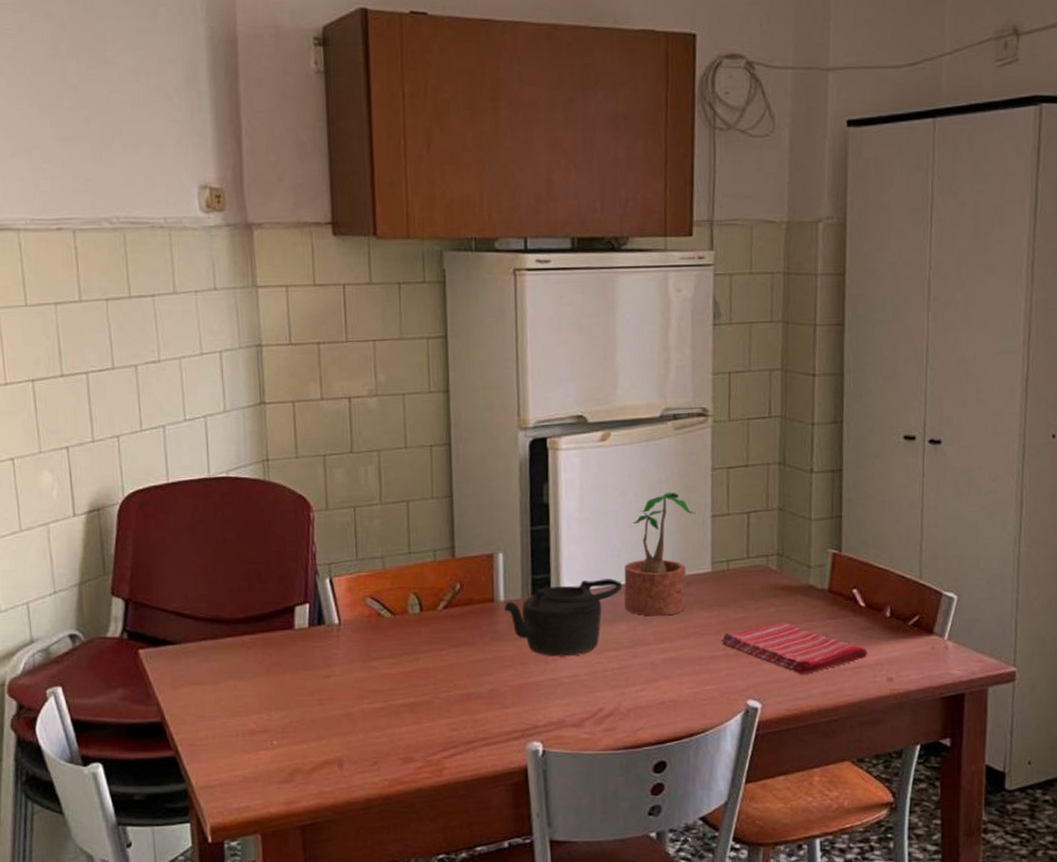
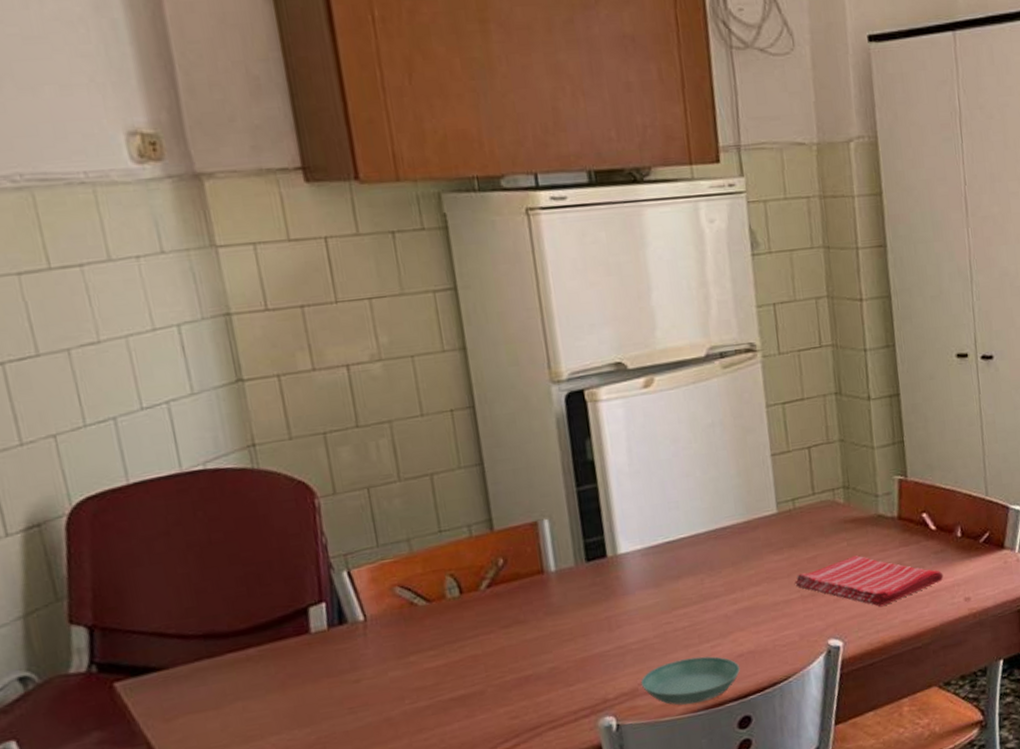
teapot: present [505,579,622,657] -> none [557,532,684,624]
saucer: none [568,698,661,742] -> present [640,656,741,705]
potted plant: present [624,492,696,616] -> none [684,434,755,567]

